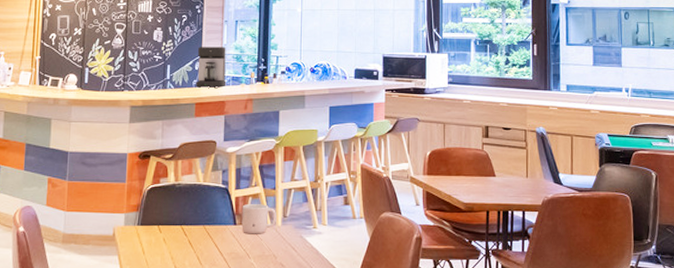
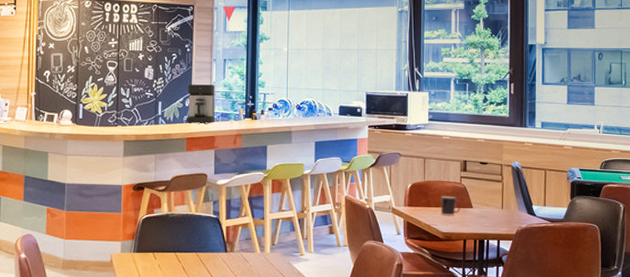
mug: present [241,204,277,234] -> none [232,233,266,261]
mug: none [462,164,483,186] -> present [441,196,461,216]

